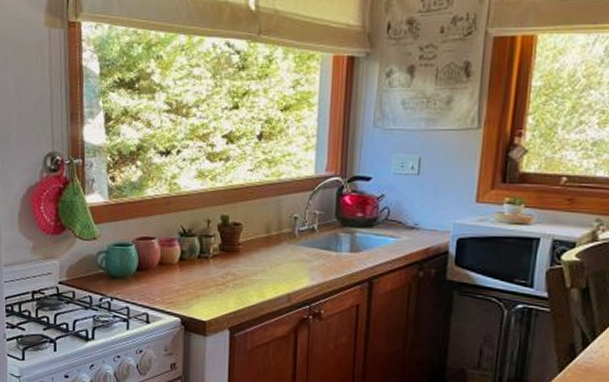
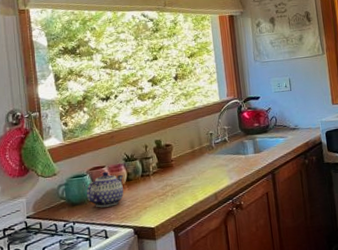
teapot: none [129,244,177,287] -> present [86,171,124,208]

